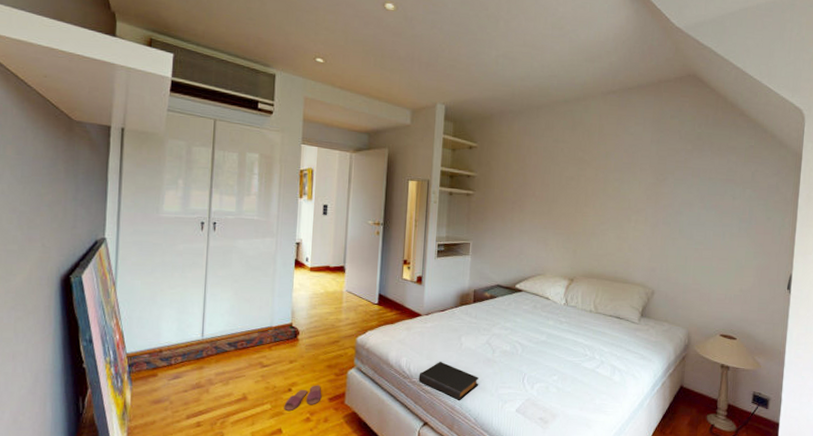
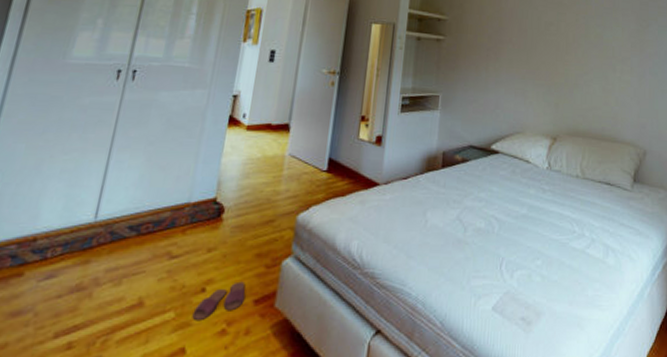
book: present [418,361,480,401] -> none [372,244,448,298]

